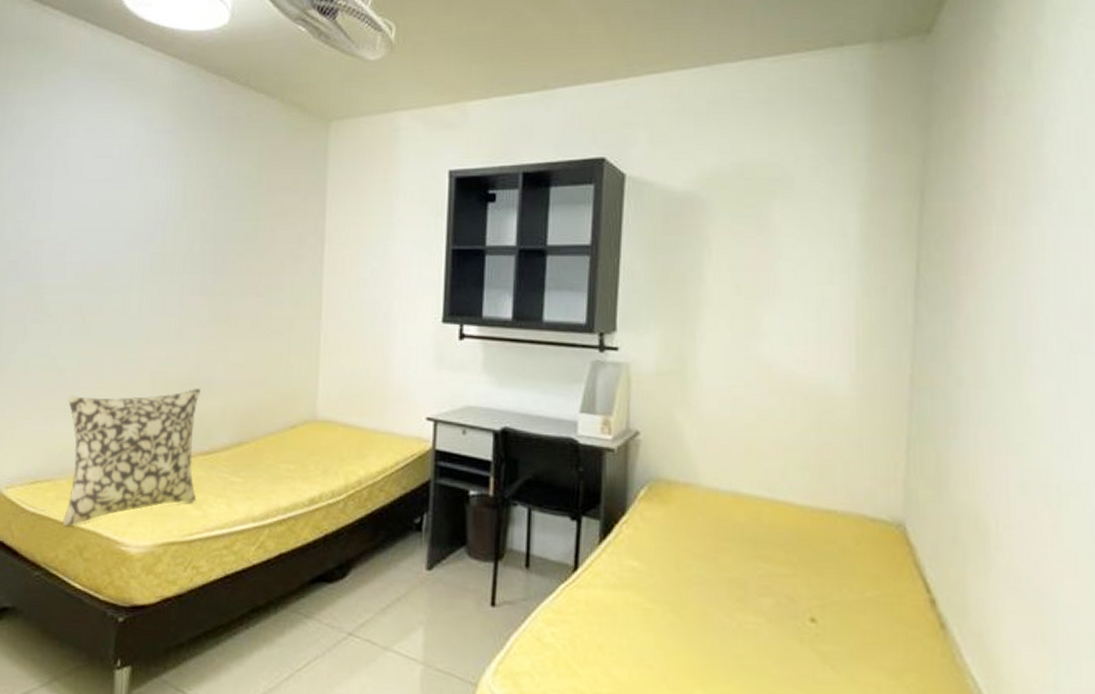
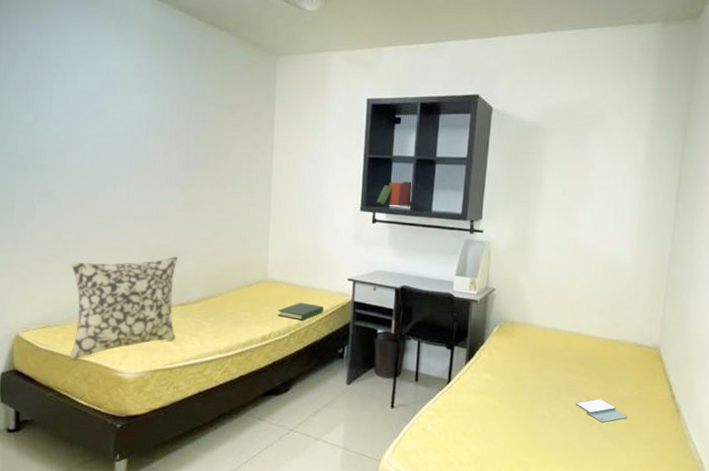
hardback book: none [331,450,394,477] -> present [278,302,324,321]
books: none [464,281,518,316] -> present [376,182,414,207]
smartphone: none [773,601,860,642] -> present [576,399,628,424]

